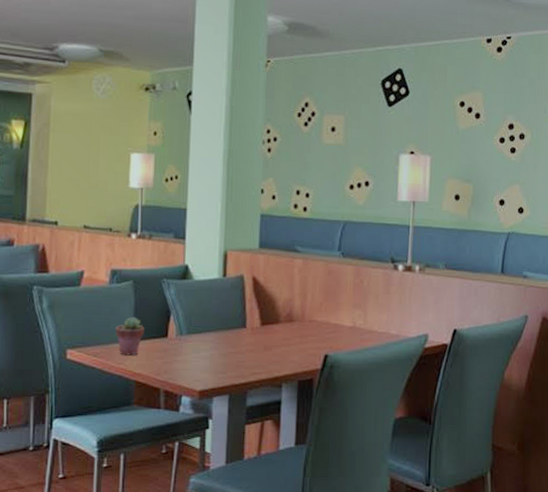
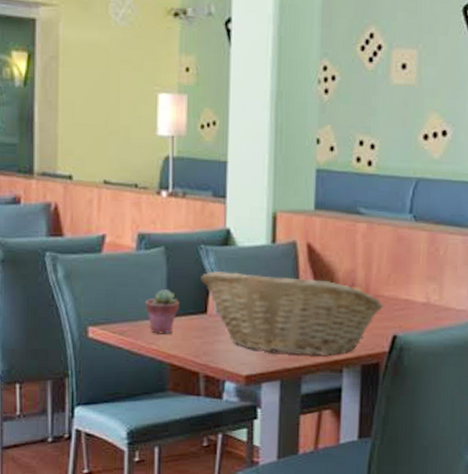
fruit basket: none [163,300,317,373] -> present [201,270,384,356]

